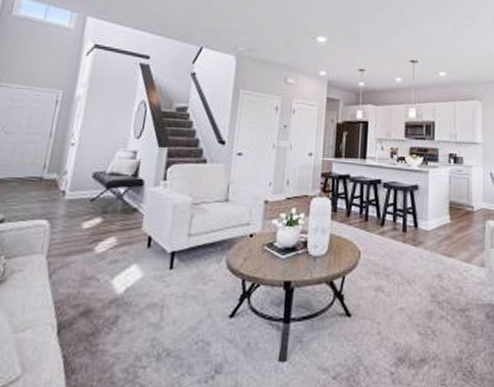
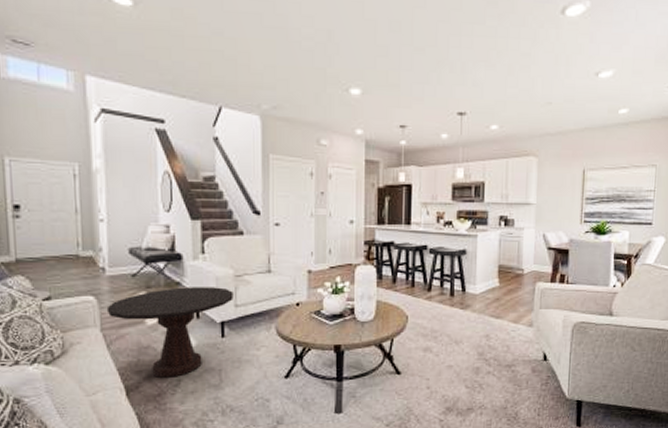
side table: none [57,213,189,315] -> present [106,287,233,379]

